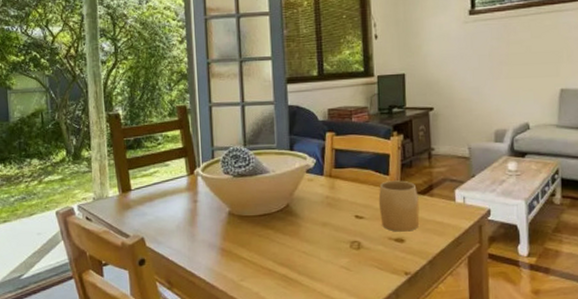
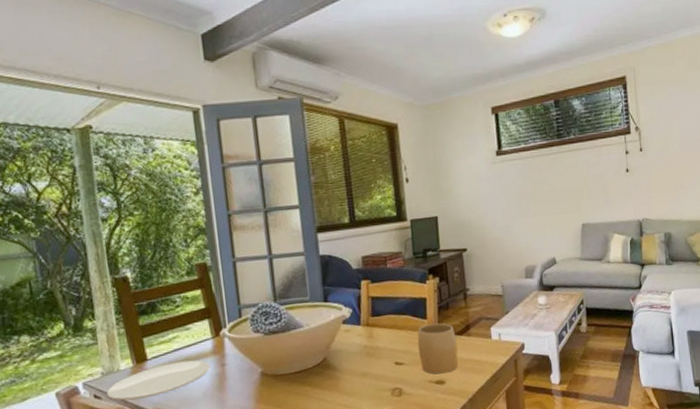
plate: none [96,194,184,225] -> present [106,360,210,401]

